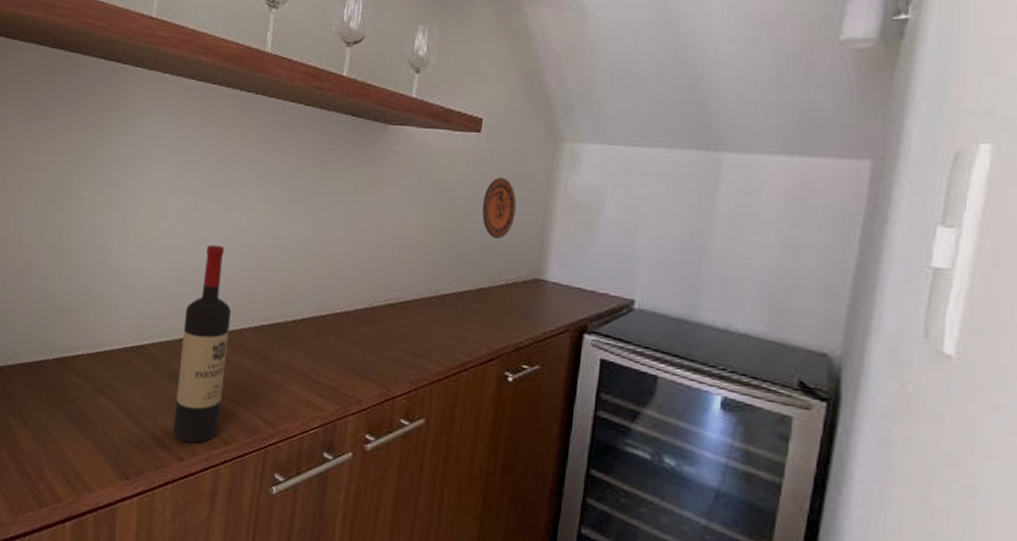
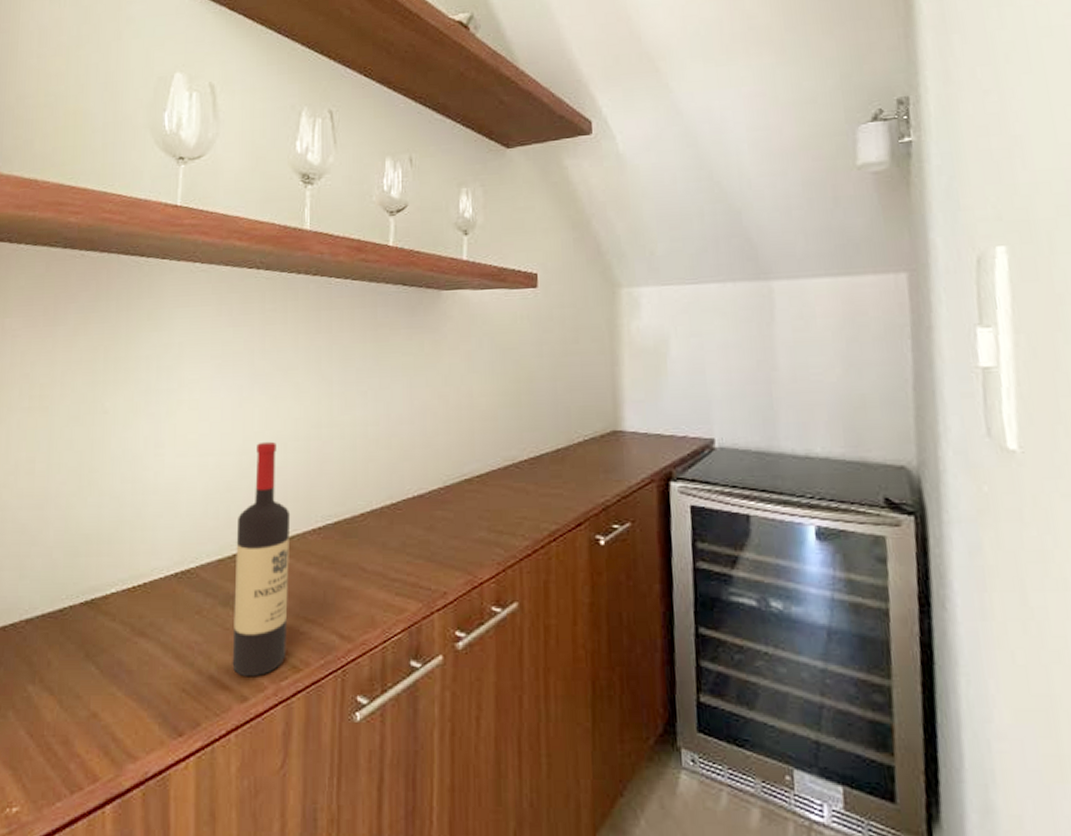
decorative plate: present [482,178,517,240] -> none [548,331,584,395]

